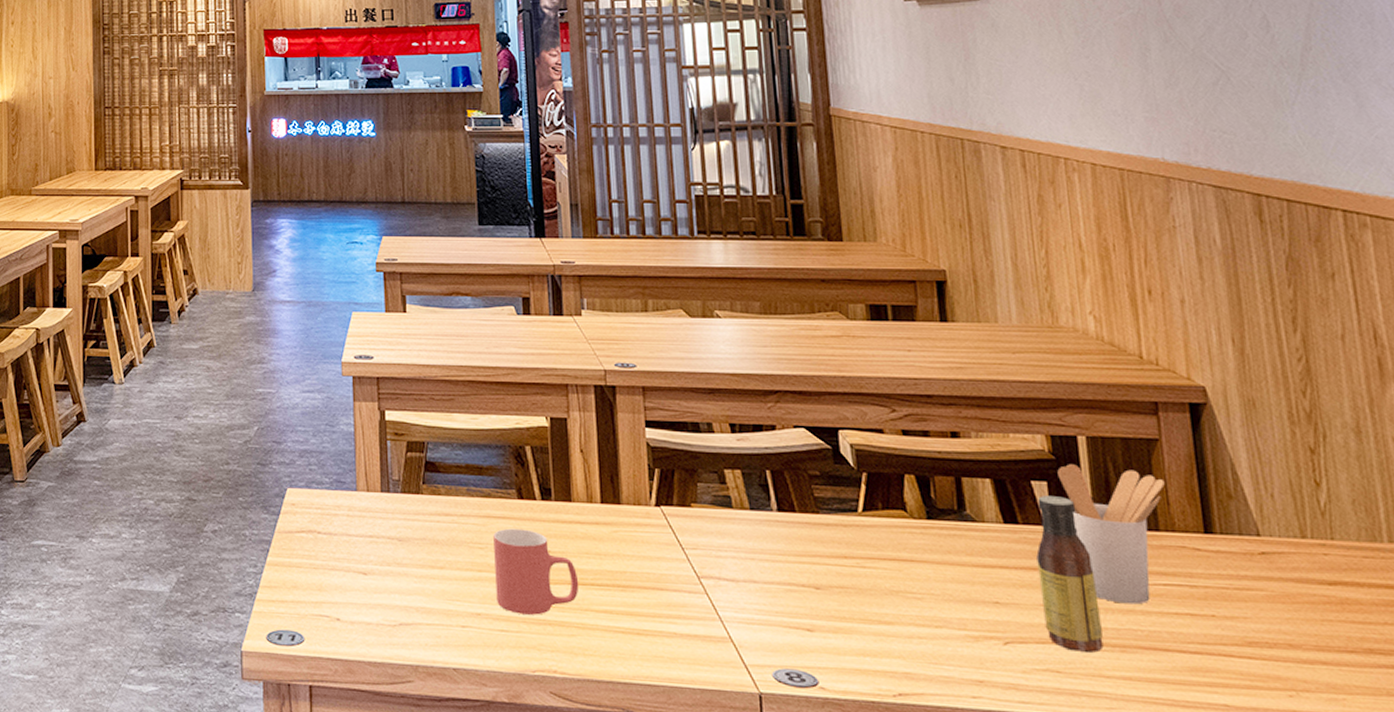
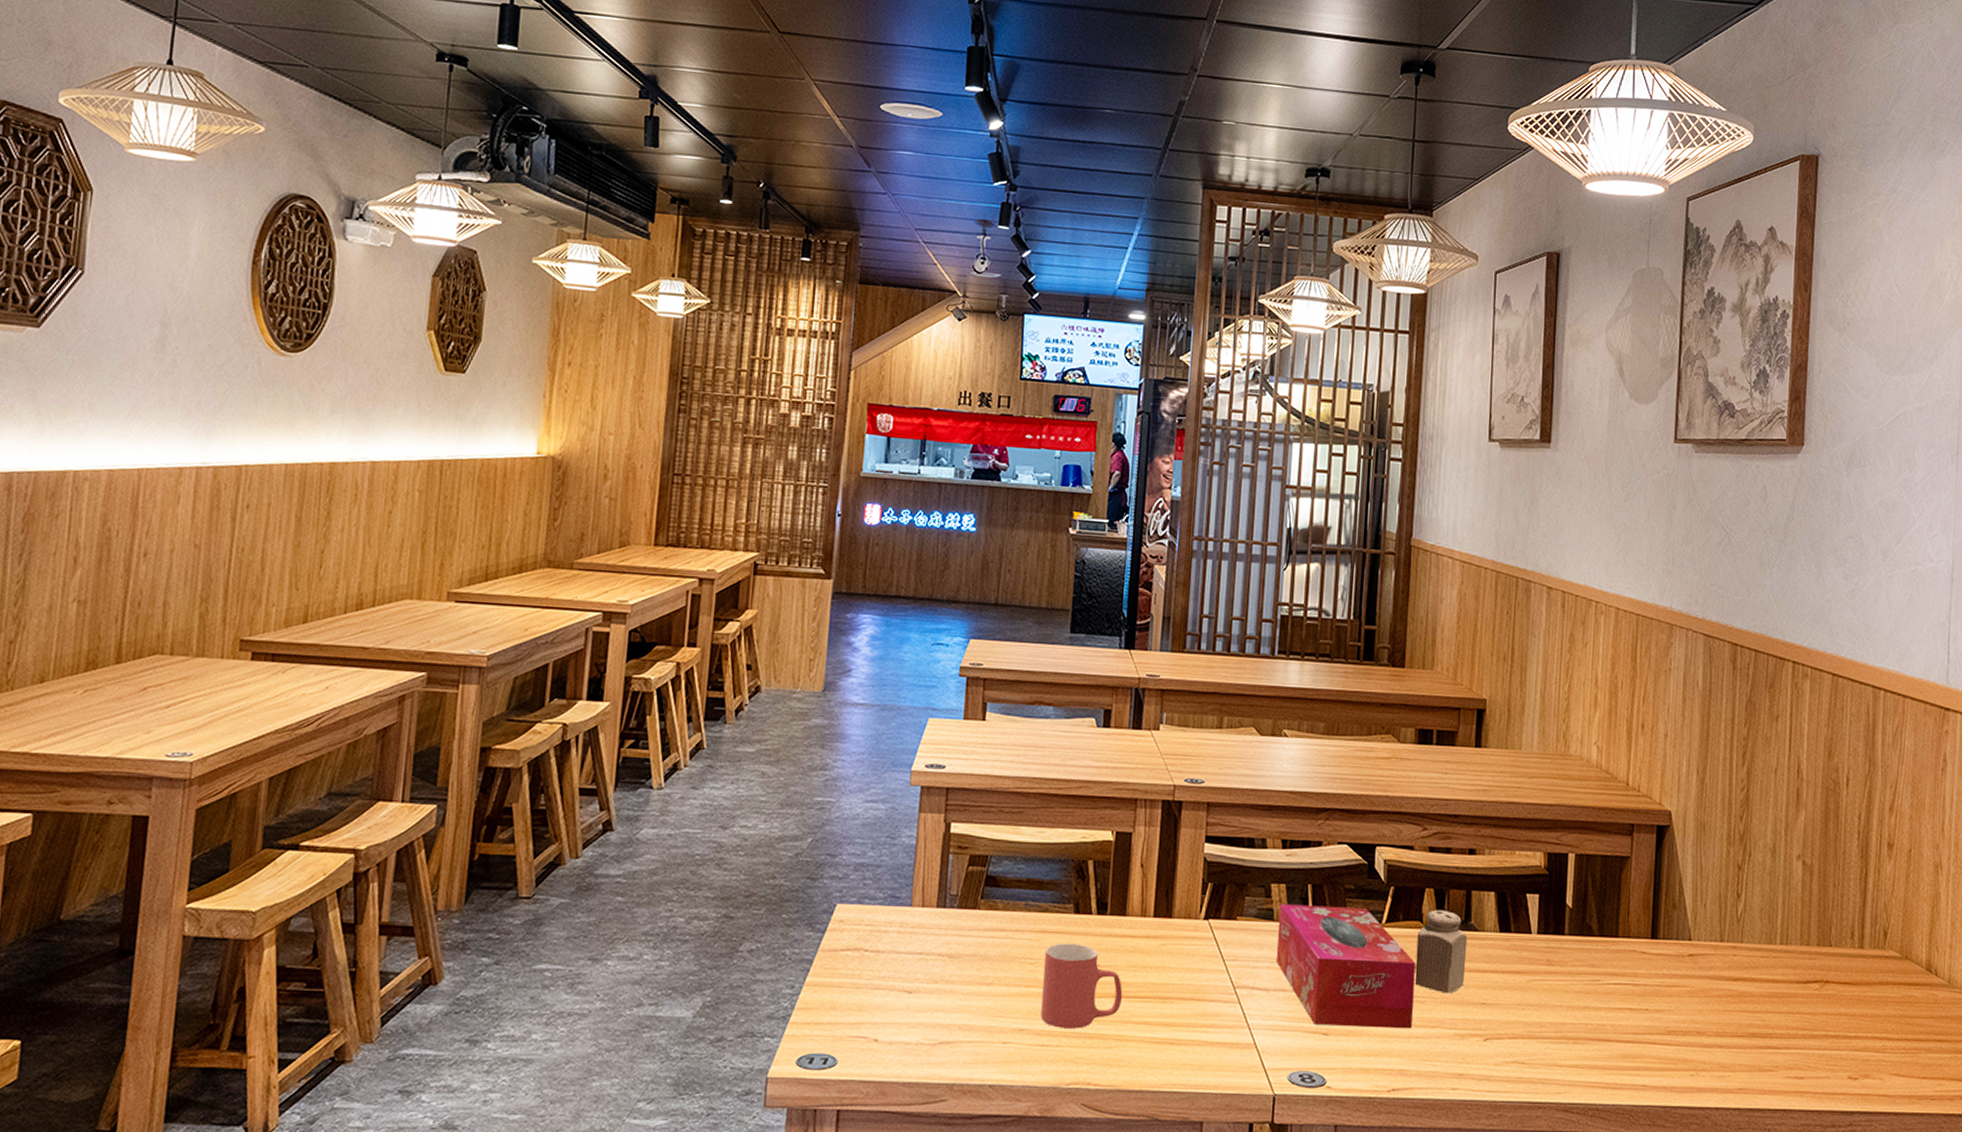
tissue box: none [736,490,912,628] -> present [1276,904,1416,1029]
salt shaker: none [902,497,969,591] -> present [1414,909,1468,994]
sauce bottle: present [1036,495,1104,653] -> none [1519,907,1564,1045]
utensil holder: present [1057,464,1165,605] -> none [1548,879,1629,1002]

